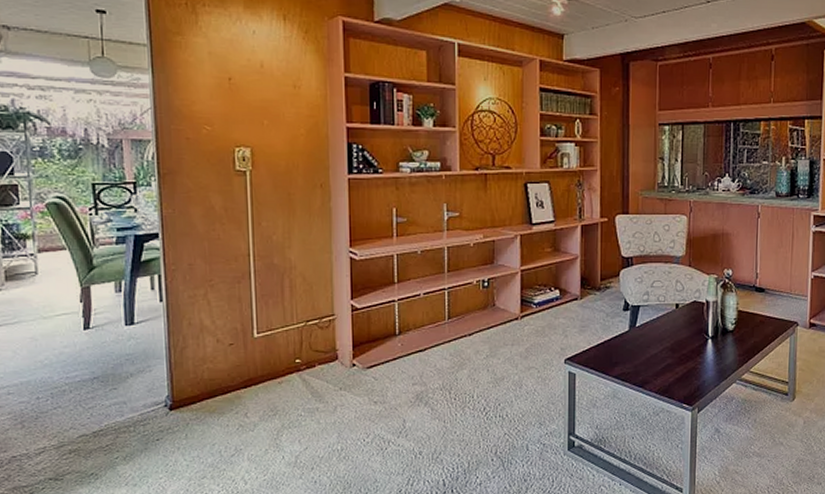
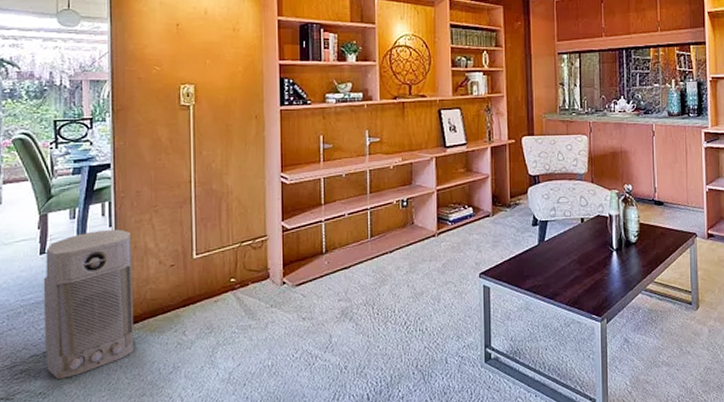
air purifier: none [89,304,192,461] -> present [43,229,133,380]

